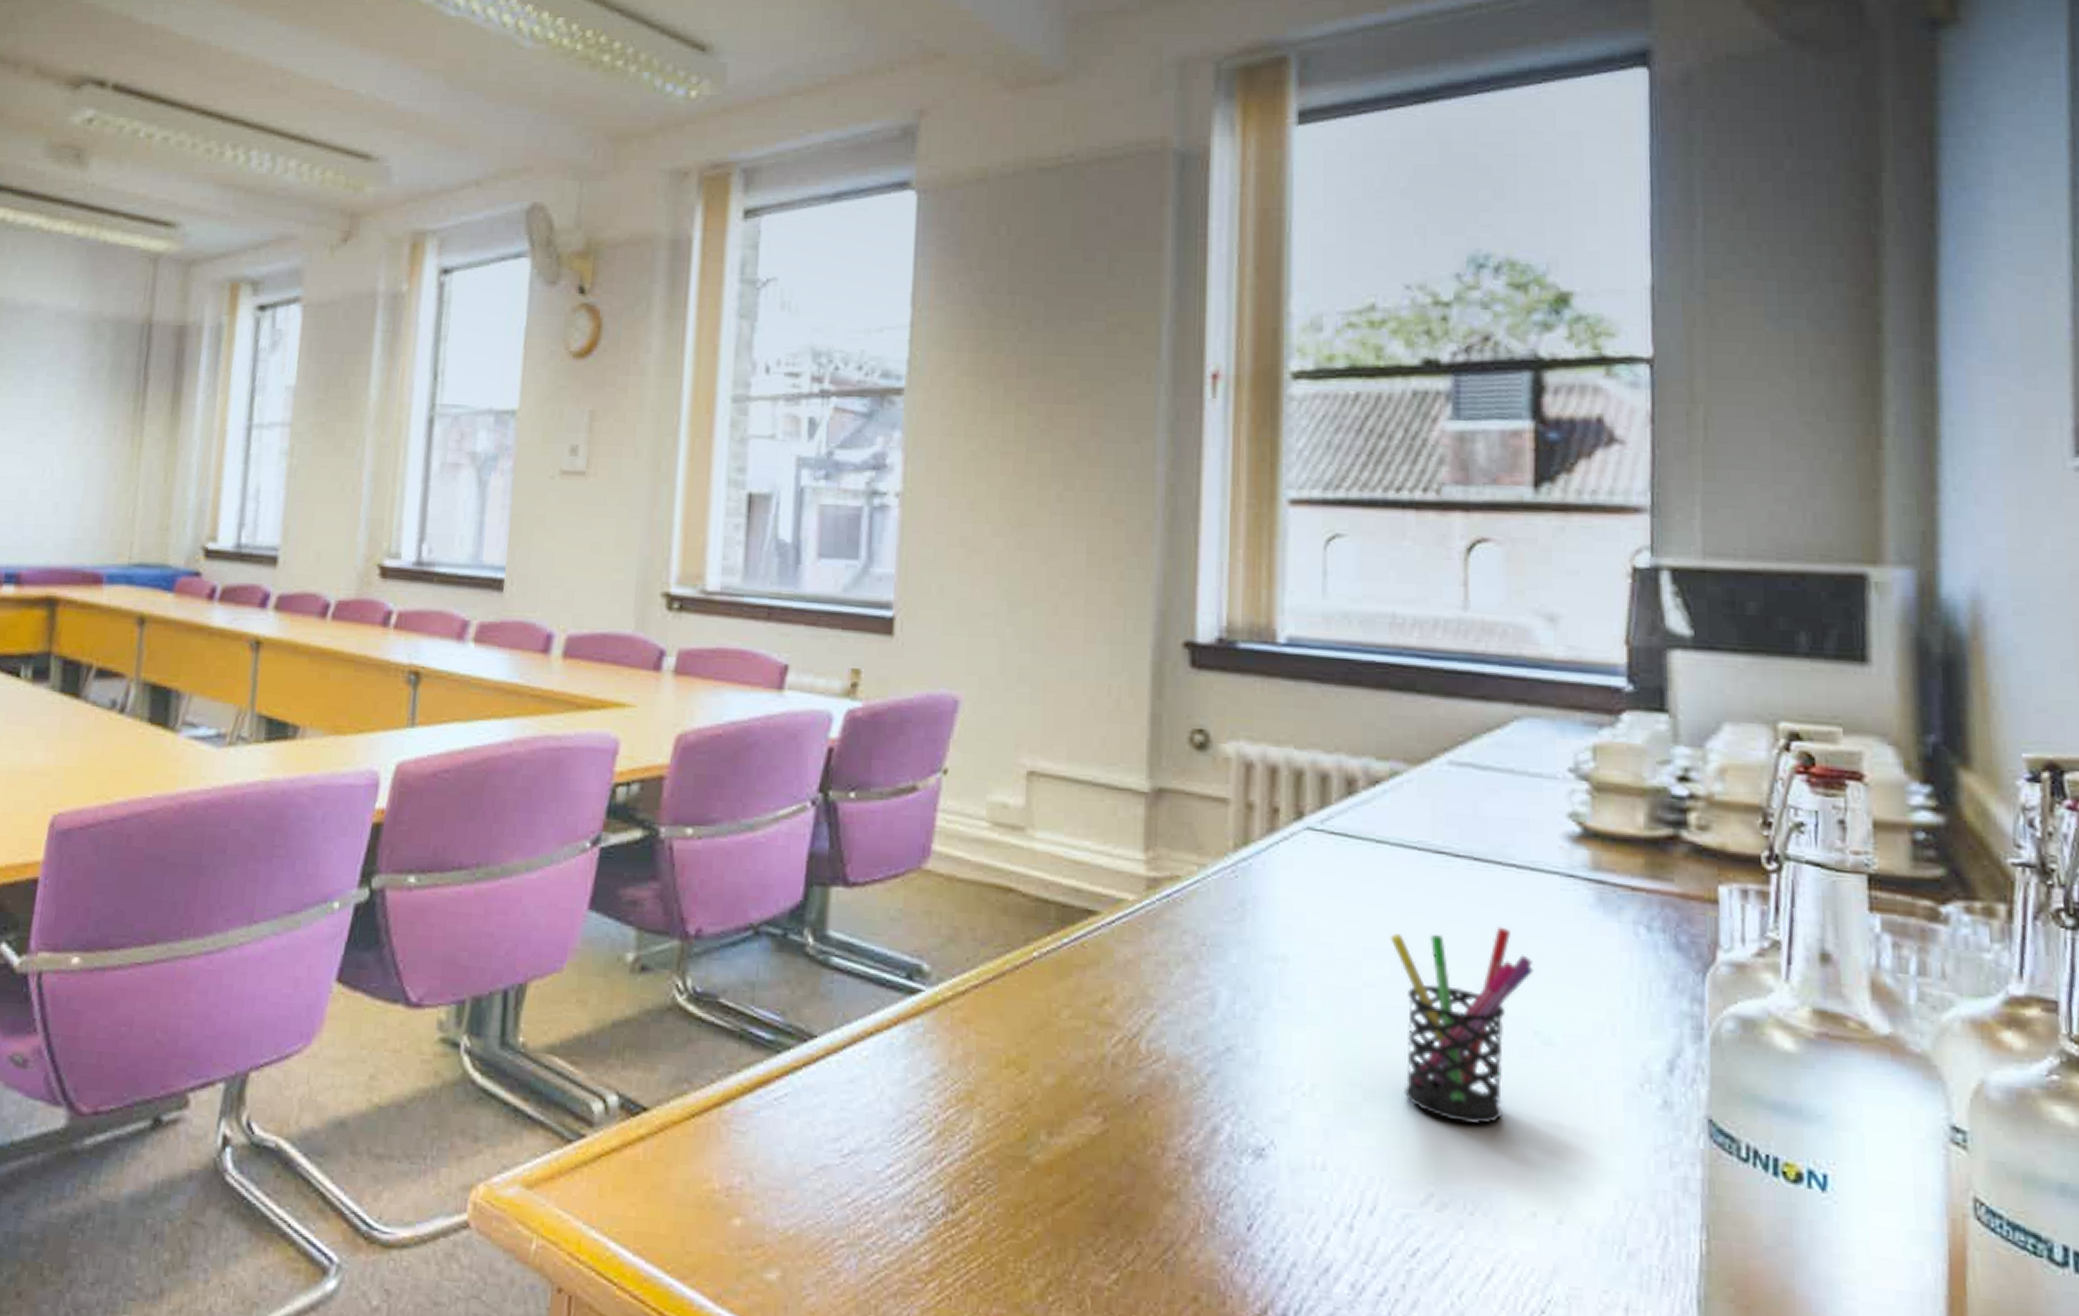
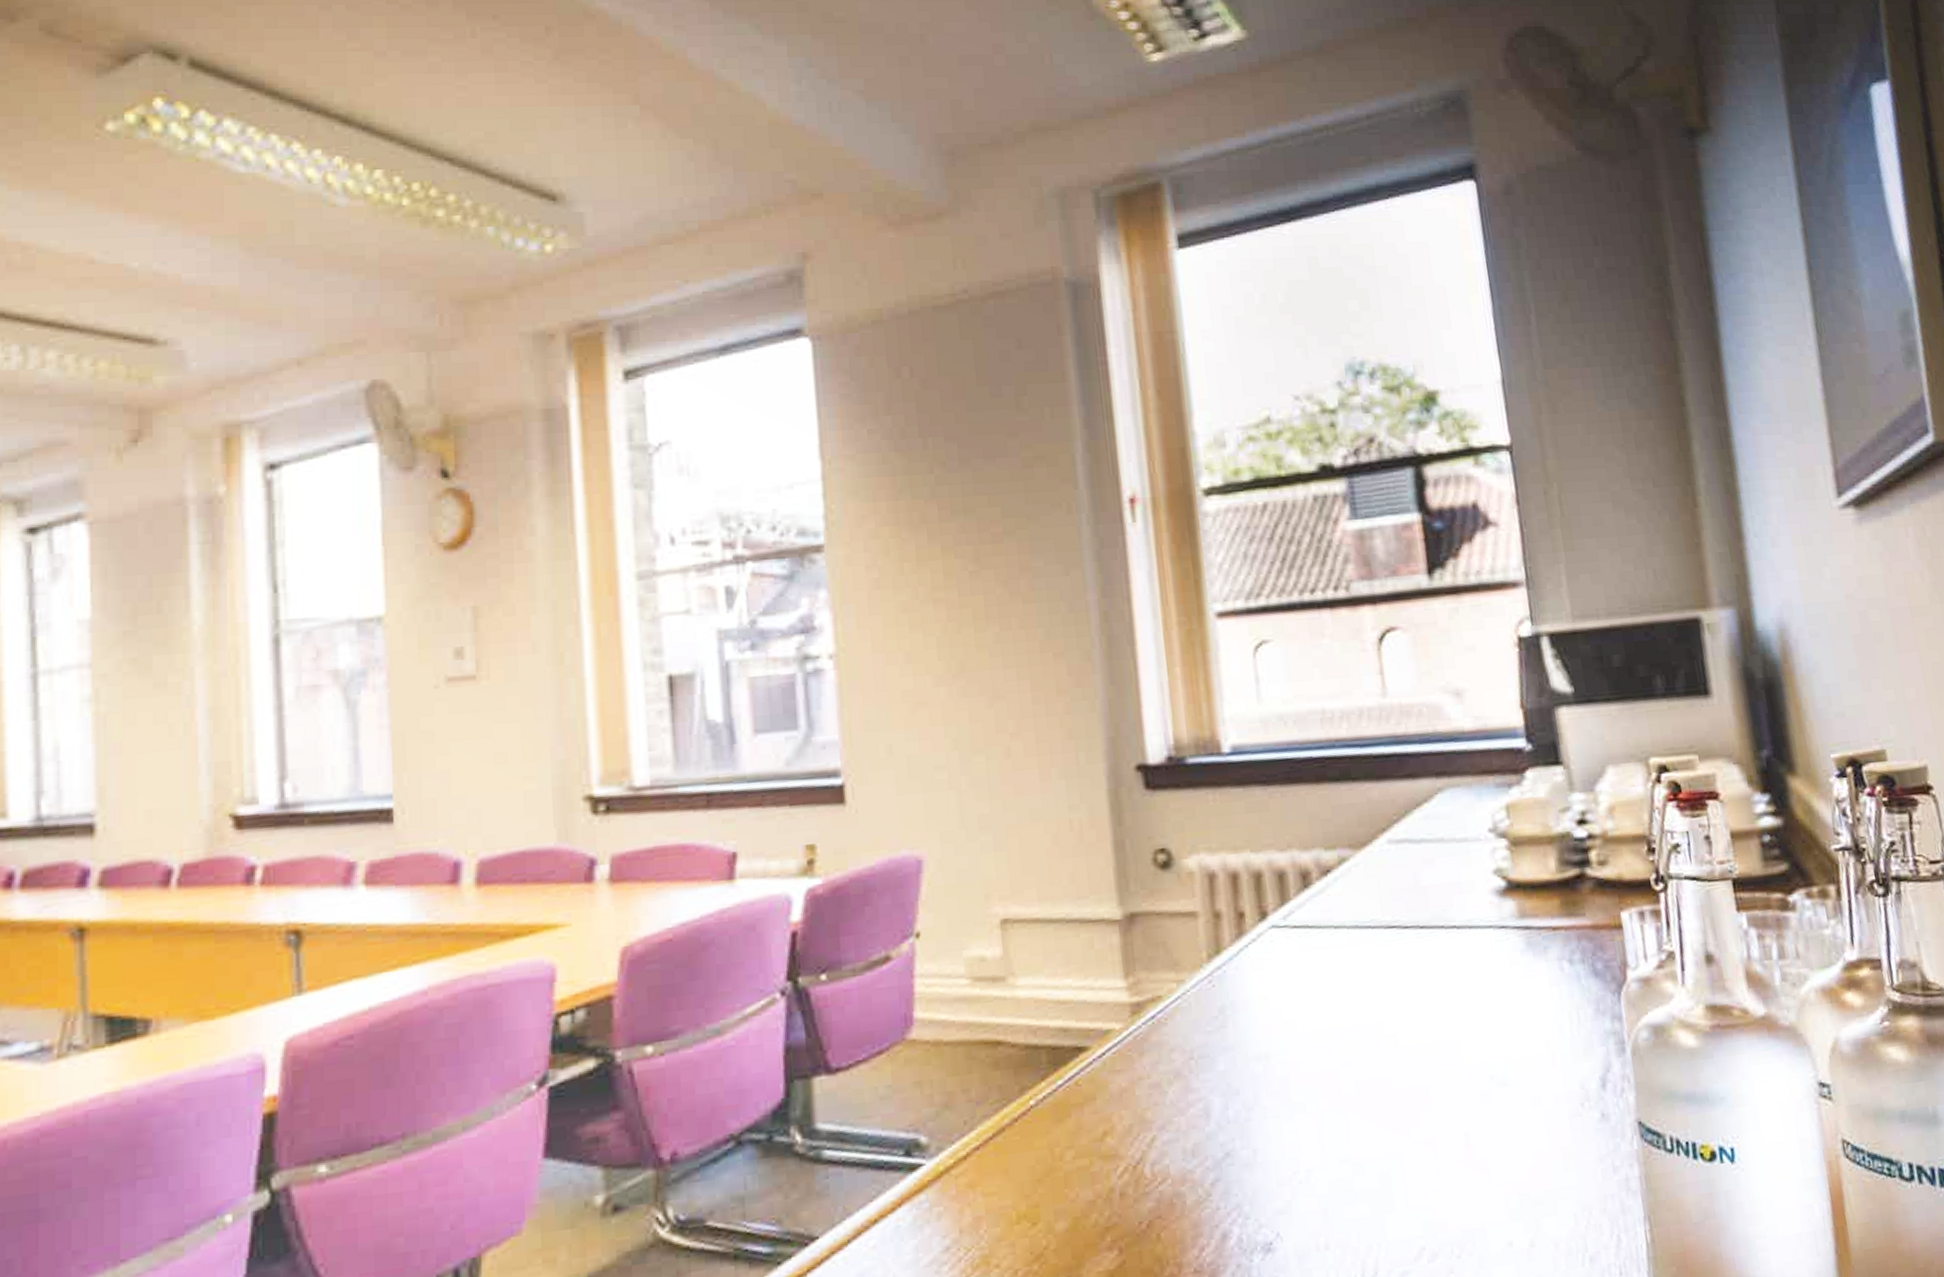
pen holder: present [1390,926,1534,1125] -> none [1358,985,1483,1176]

